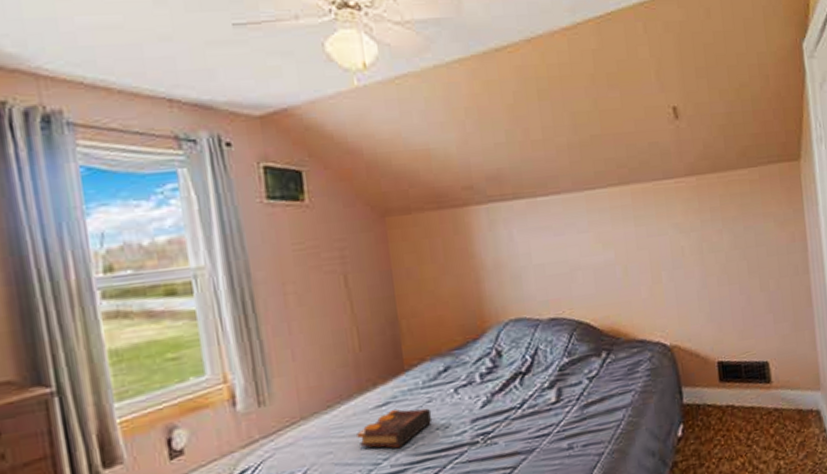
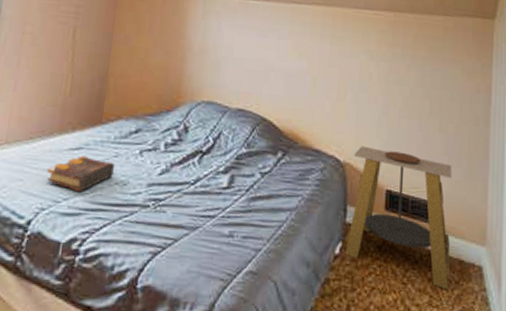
side table: none [679,320,791,441] -> present [345,145,452,290]

